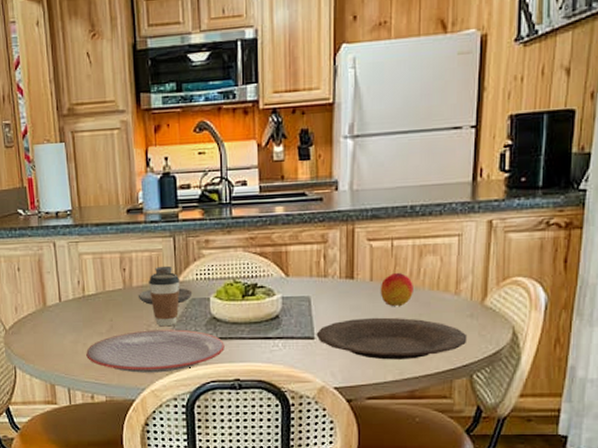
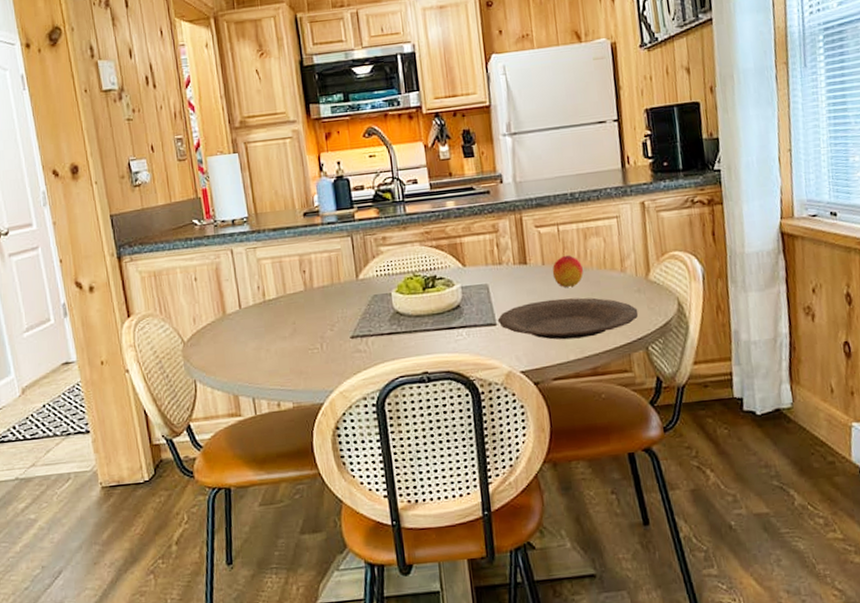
plate: present [86,329,225,373] -> none [270,326,410,375]
candle holder: present [138,265,193,305] -> none [319,264,374,305]
coffee cup: present [149,272,180,327] -> none [329,270,362,326]

